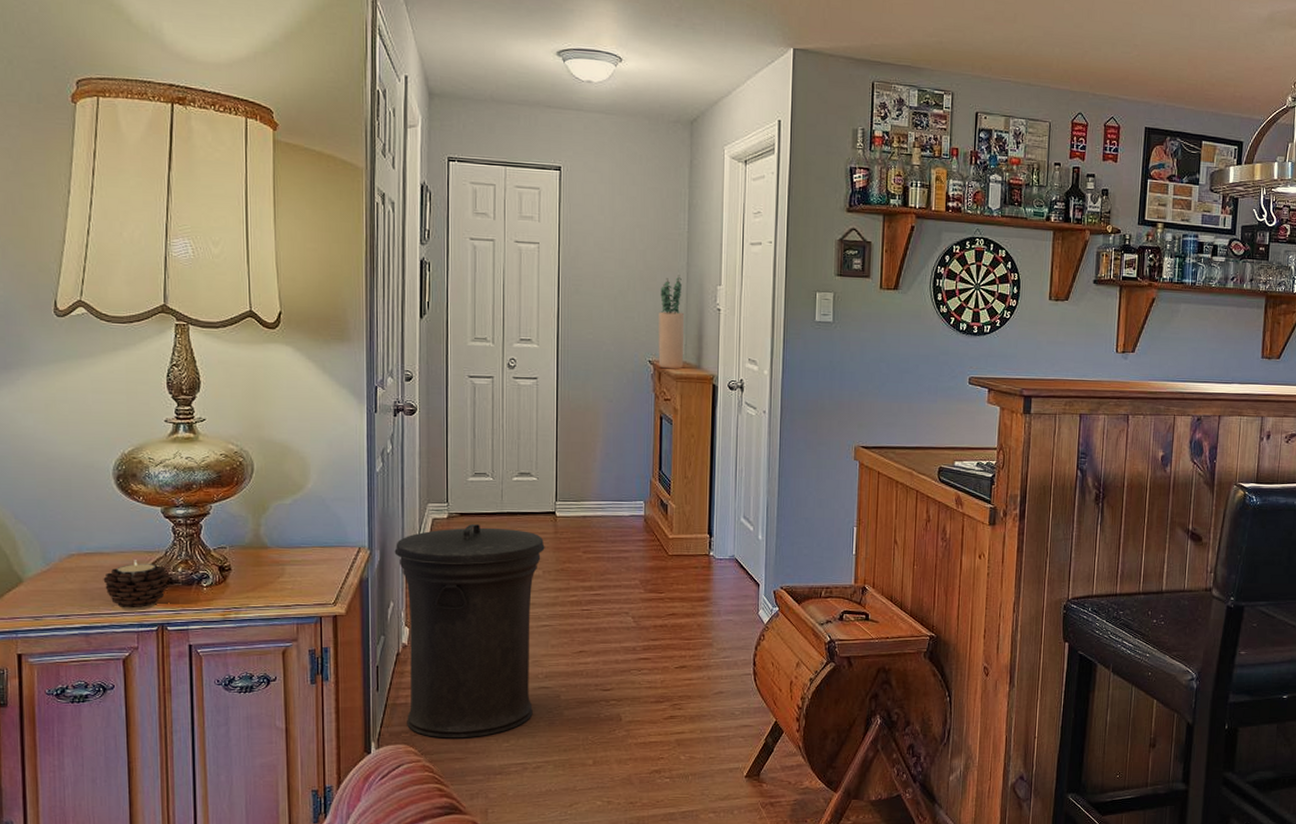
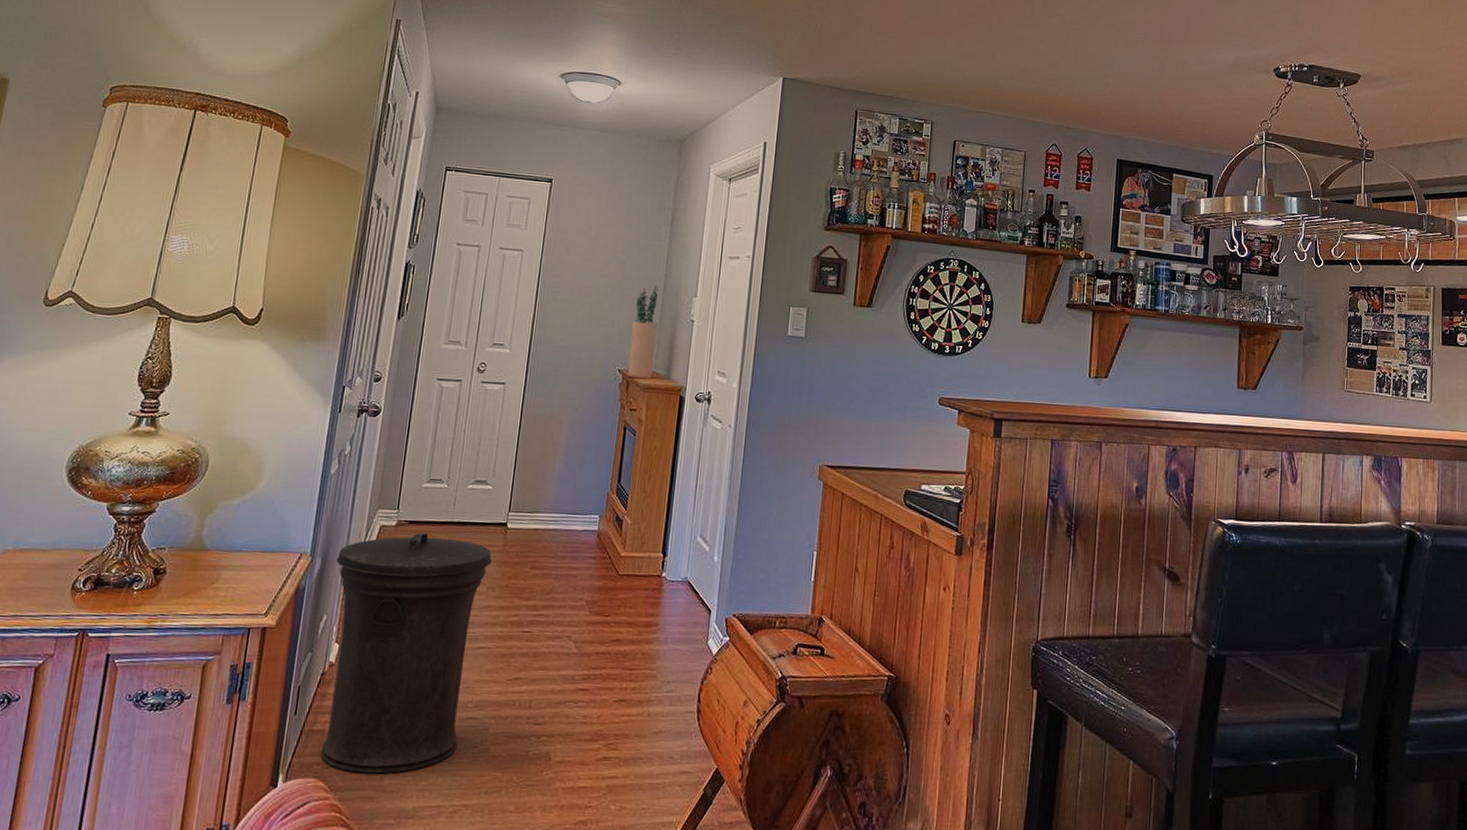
candle: present [103,560,170,611] -> none [33,558,103,615]

